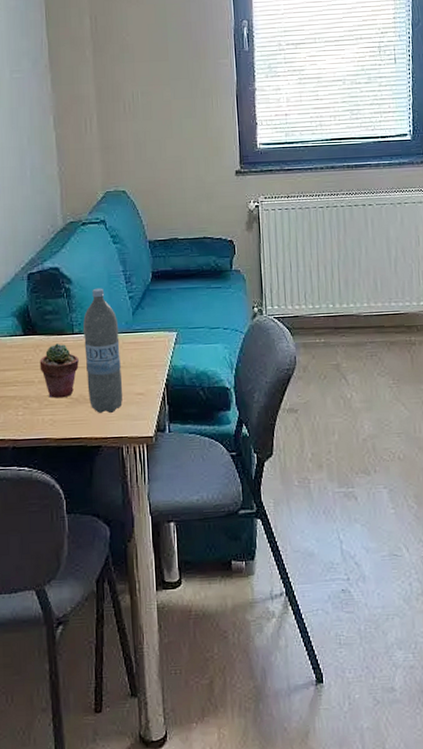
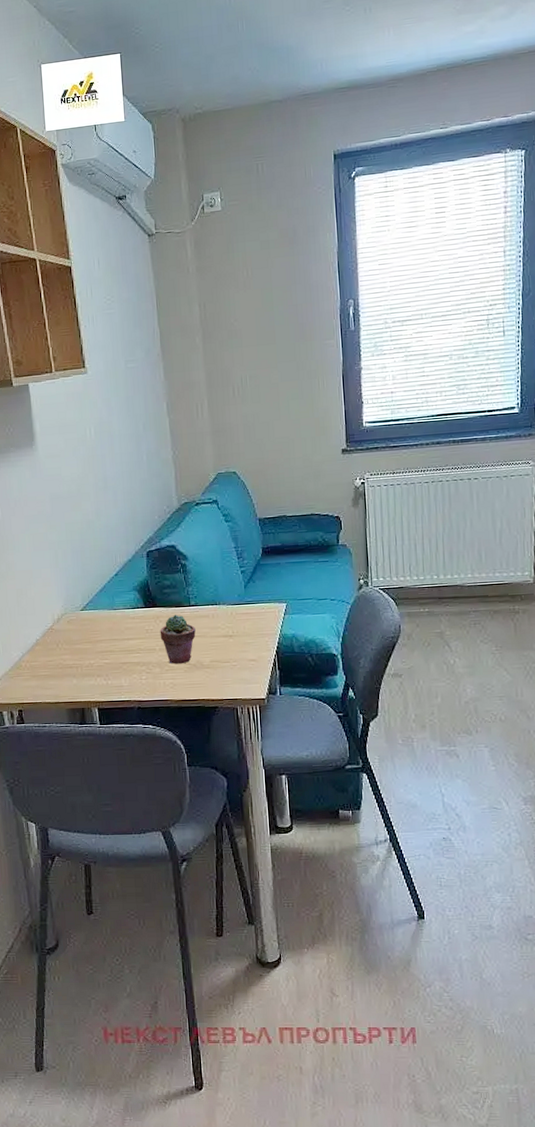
water bottle: present [83,288,123,414] -> none [199,563,237,678]

